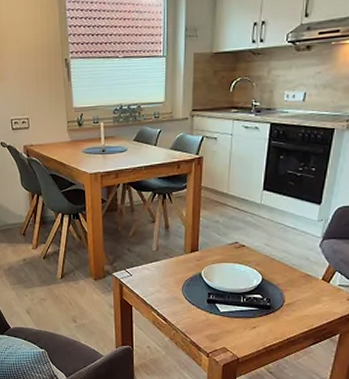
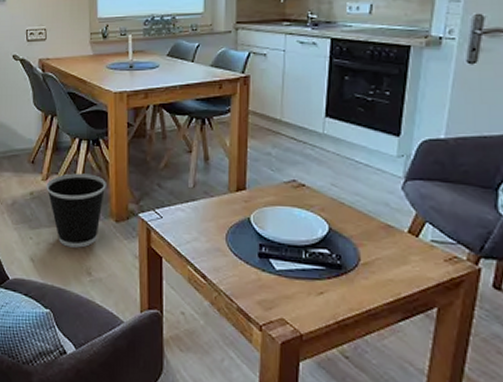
wastebasket: none [36,242,86,302] -> present [46,173,106,248]

